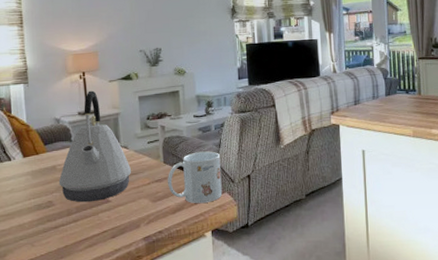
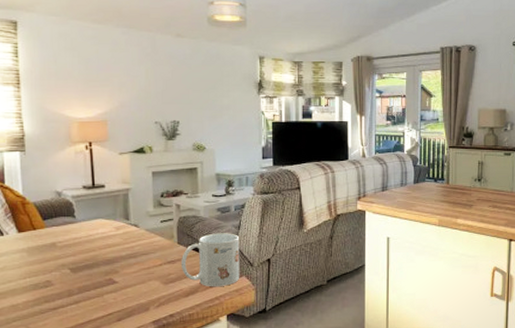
kettle: present [58,90,131,203] -> none [58,163,141,283]

